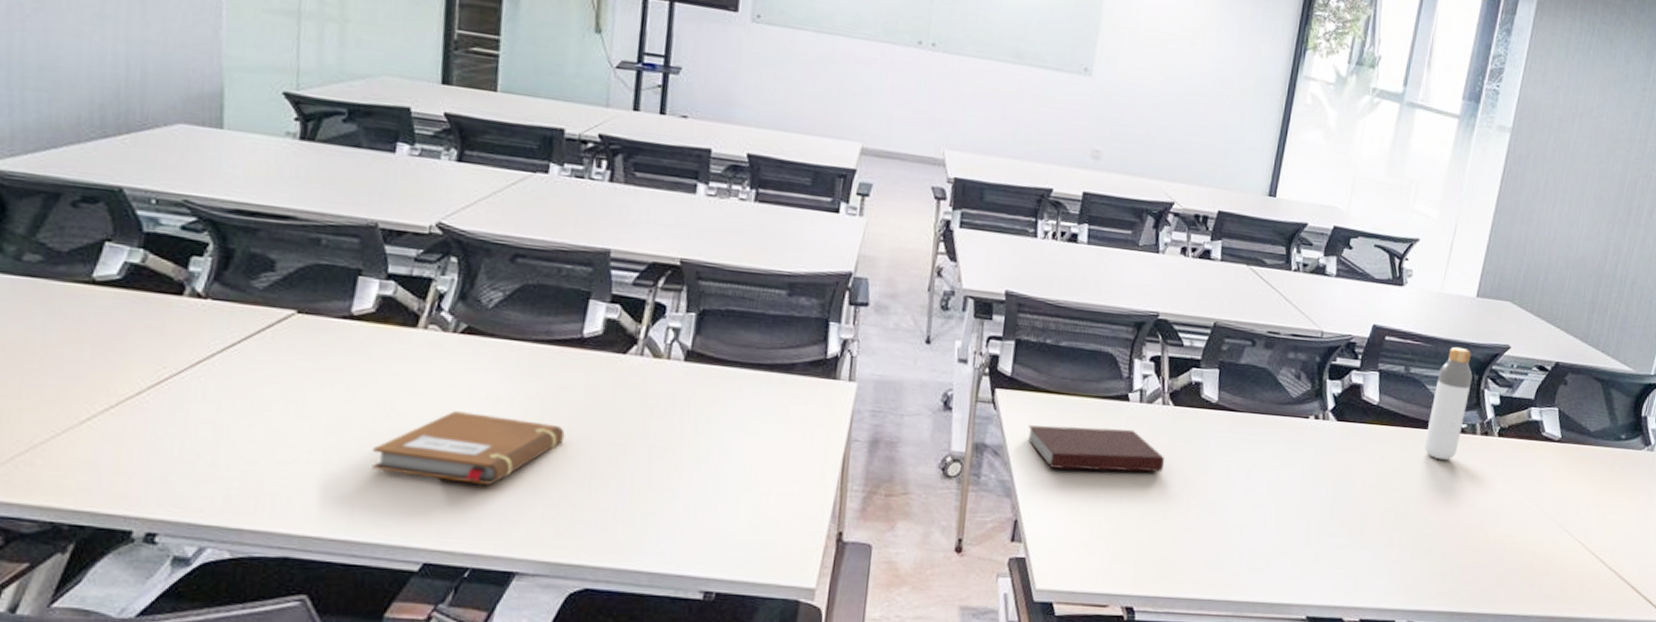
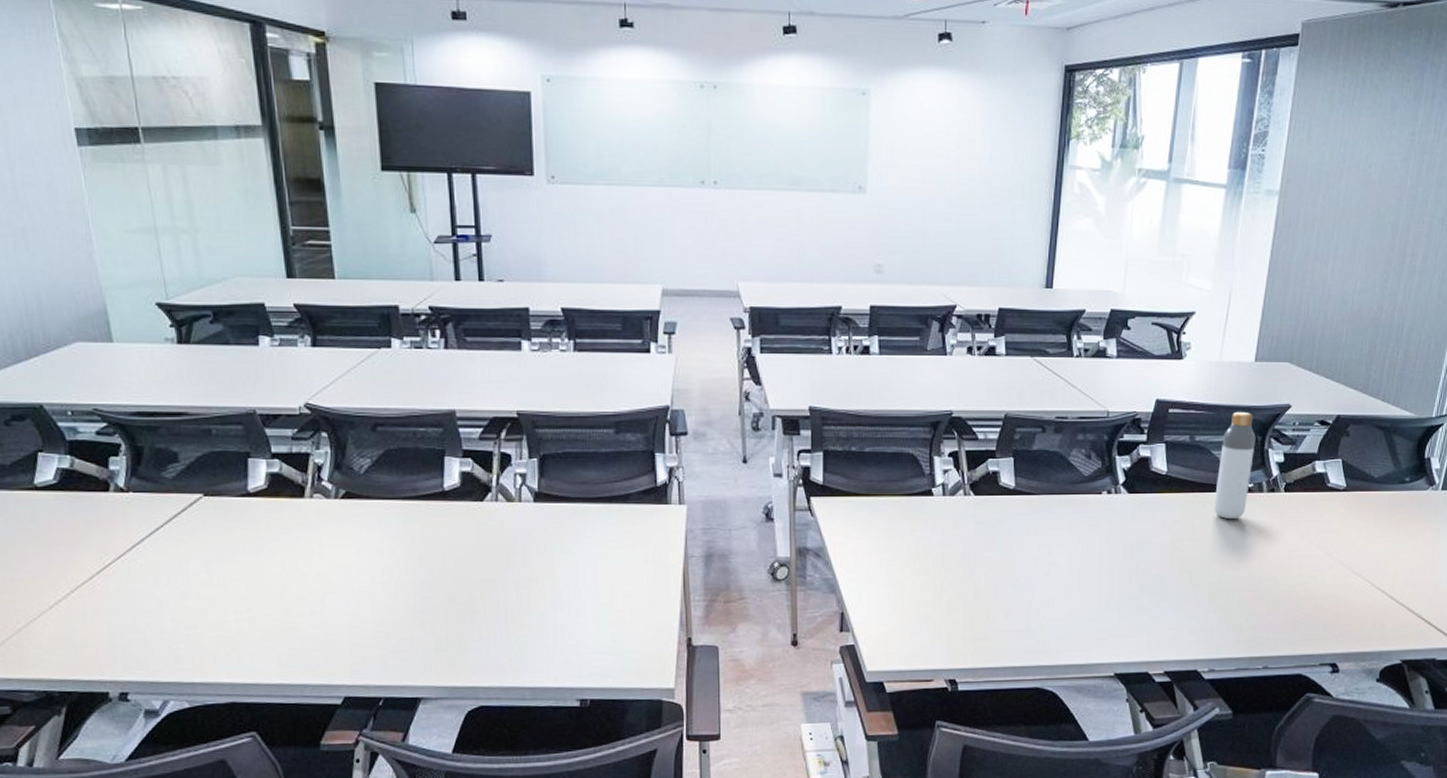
notebook: present [371,411,565,485] -> none [286,566,443,627]
notebook: present [1028,425,1165,472] -> none [844,521,972,563]

